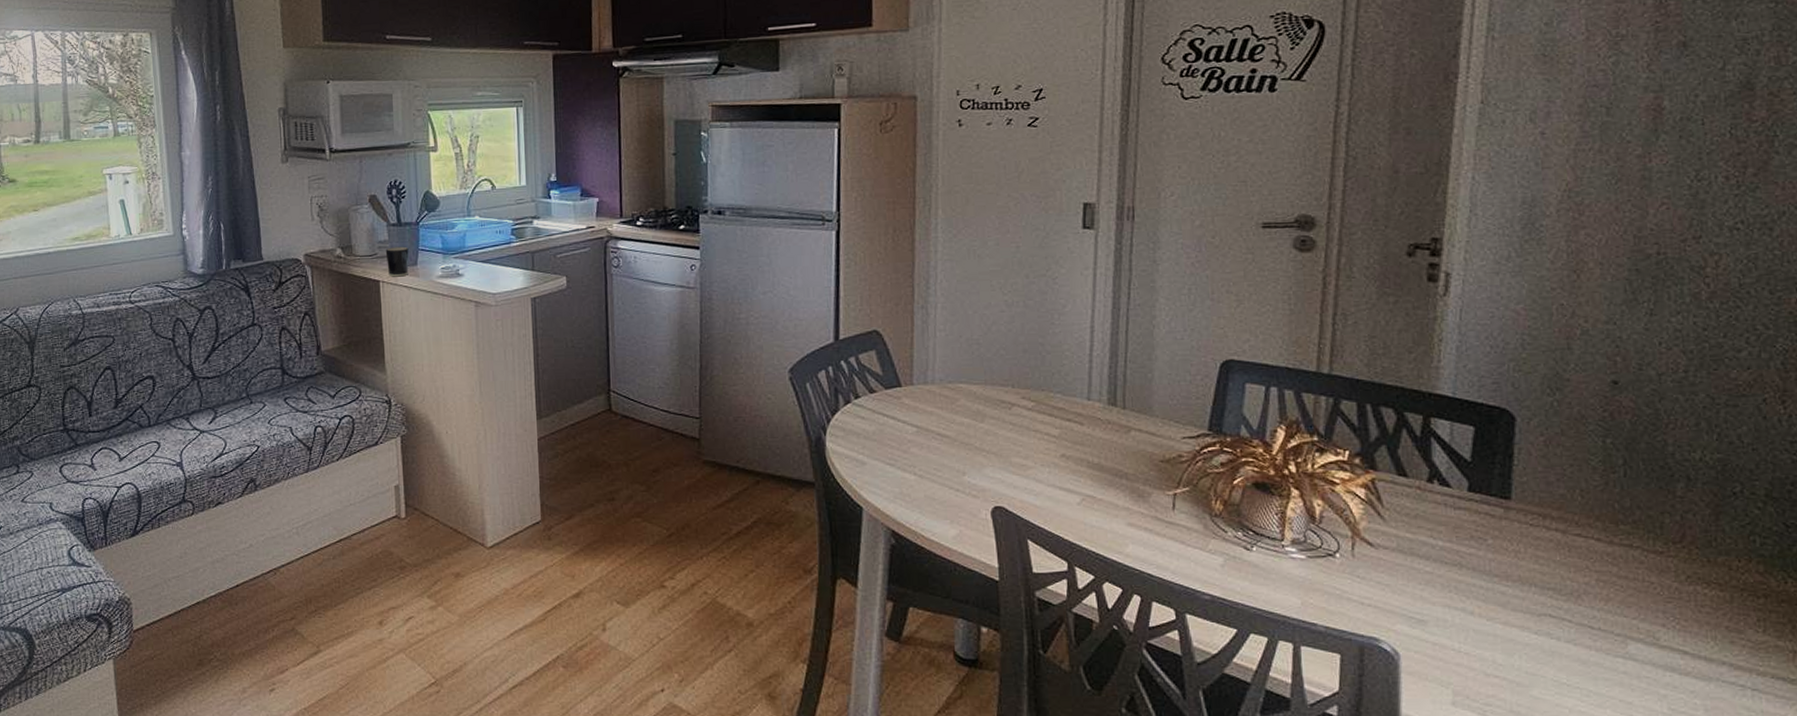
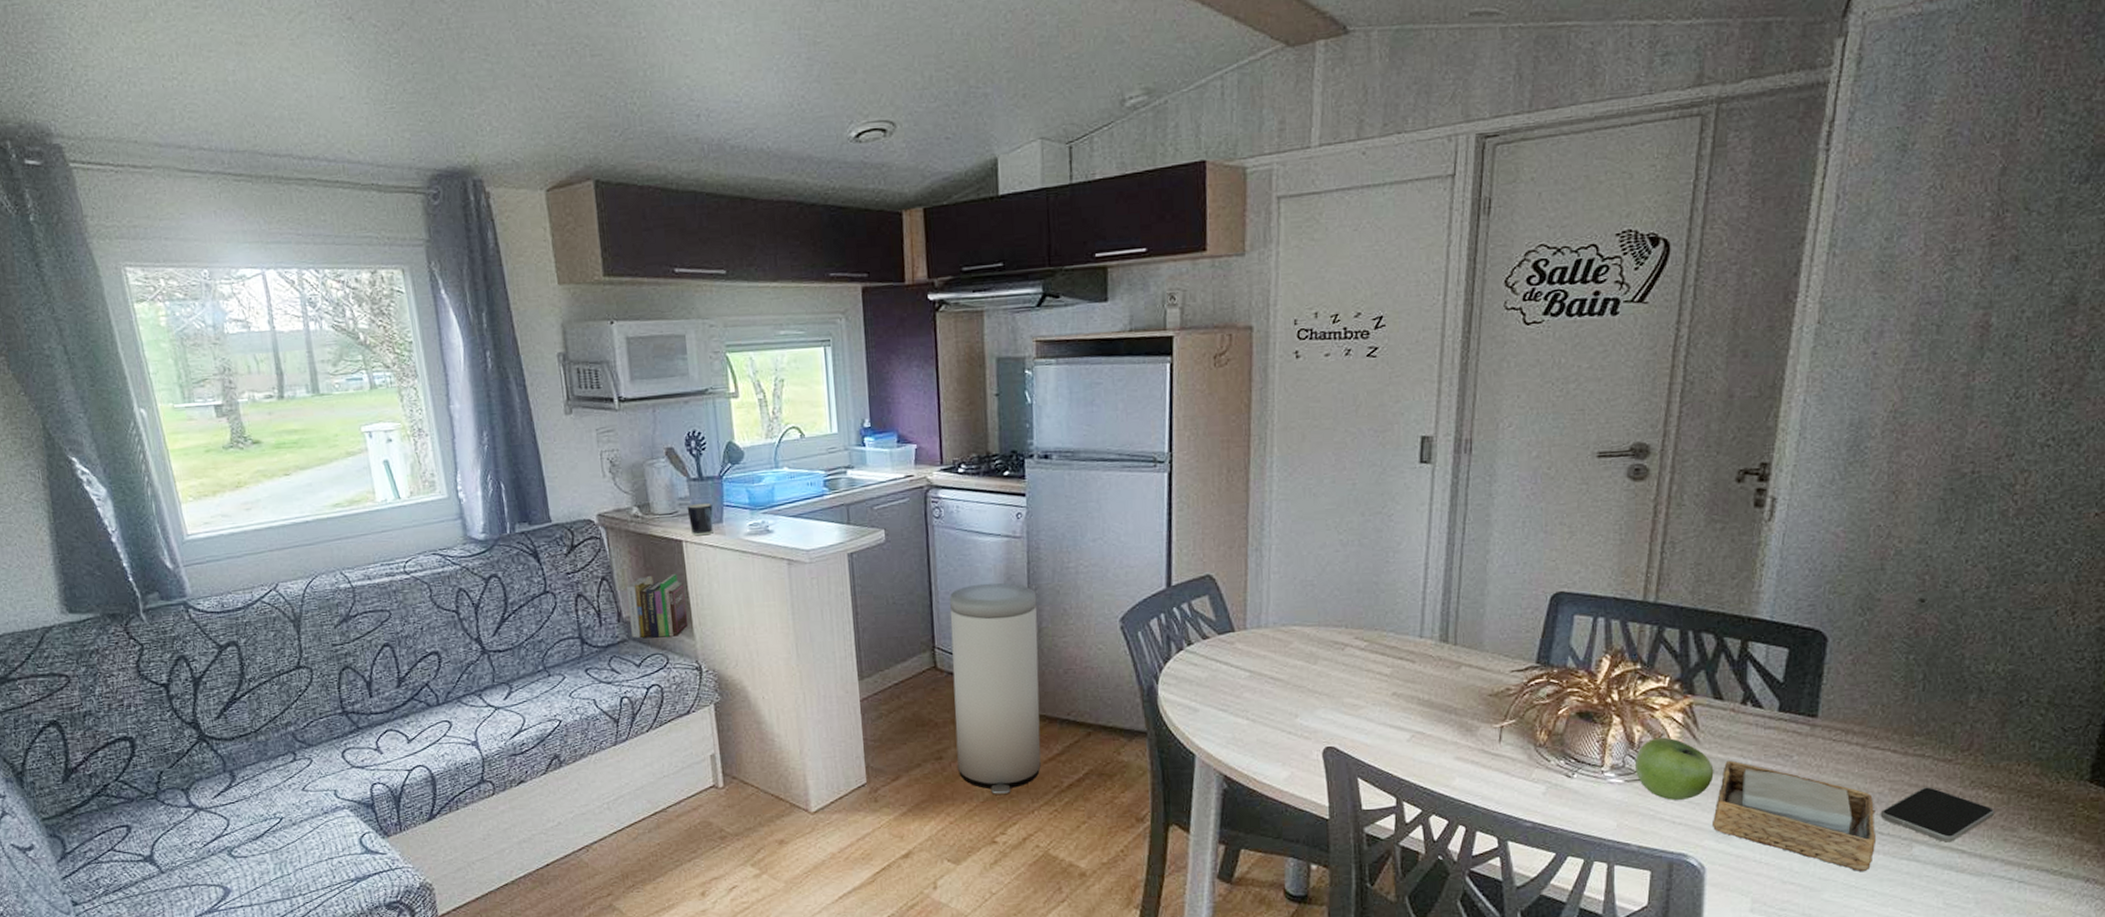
books: none [326,311,381,371] -> present [626,573,689,638]
pedal bin: none [625,330,710,539] -> present [950,583,1041,796]
fruit: none [1316,513,1403,580] -> present [1634,737,1714,800]
napkin holder: none [1404,541,1587,669] -> present [1713,760,1877,872]
mobile phone: none [1588,580,1718,641] -> present [1880,787,1995,842]

